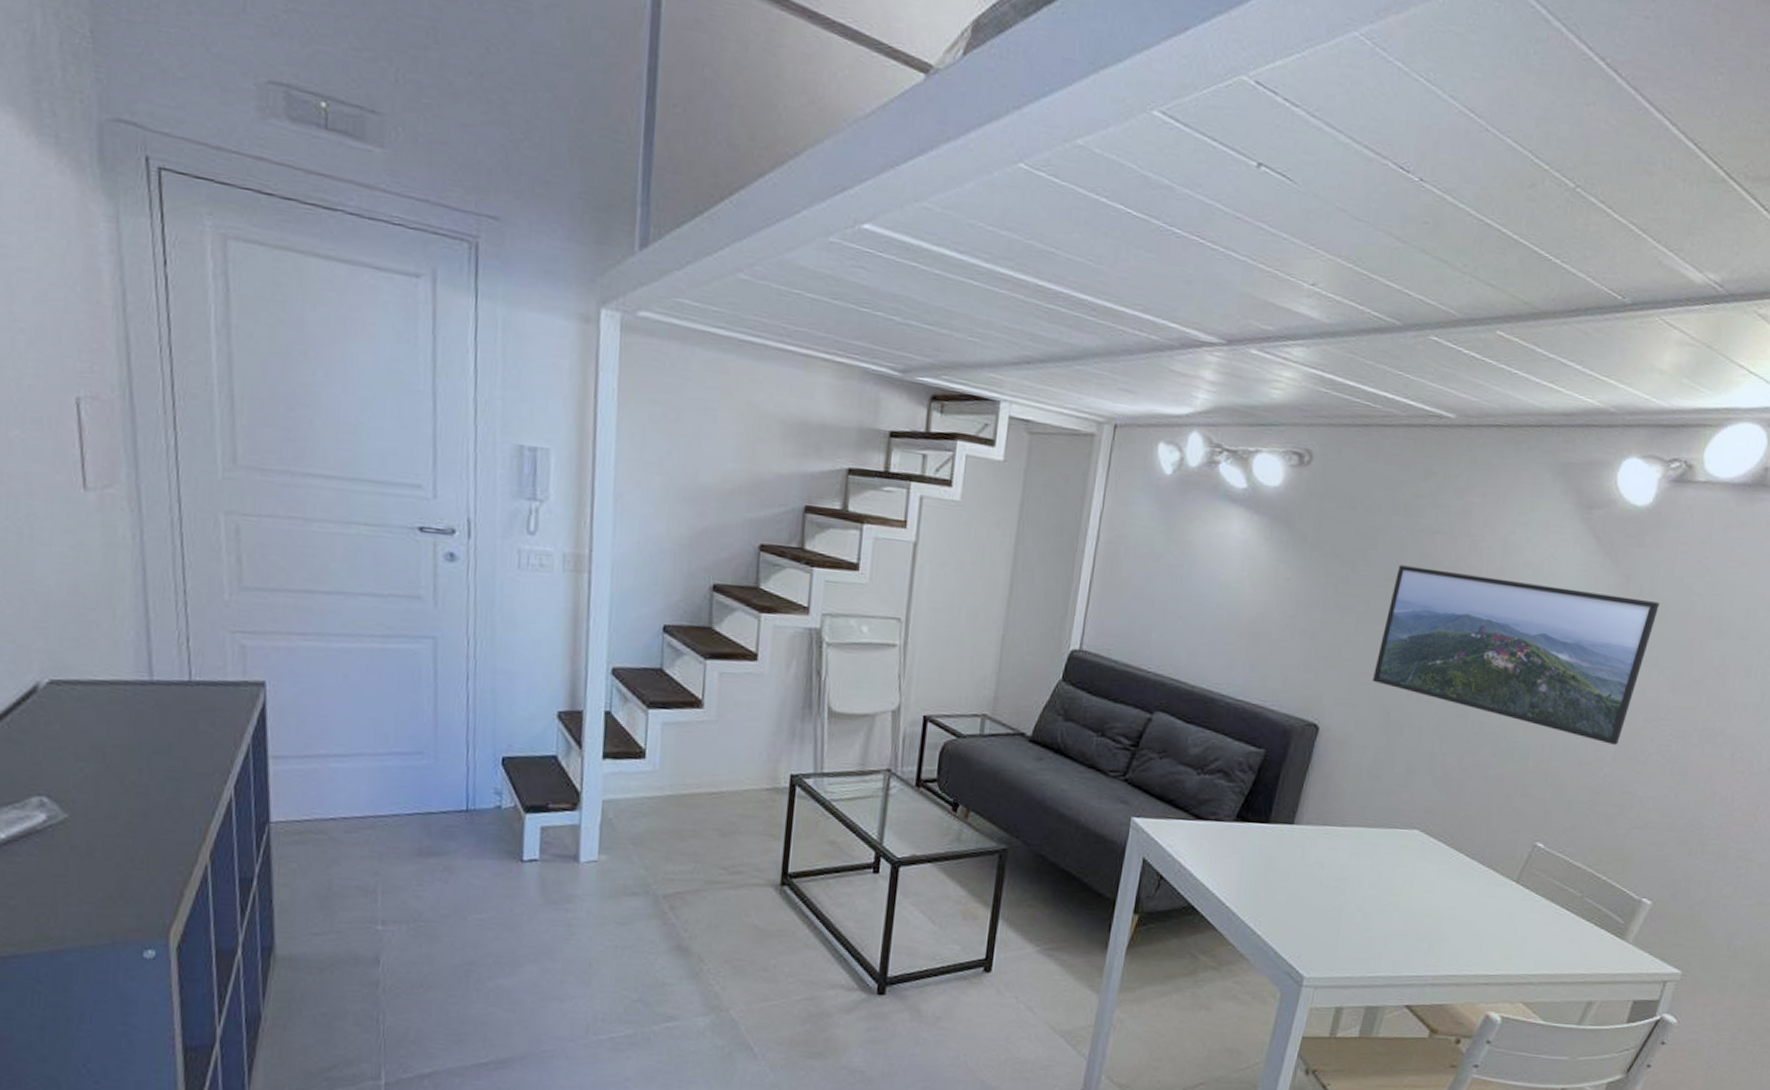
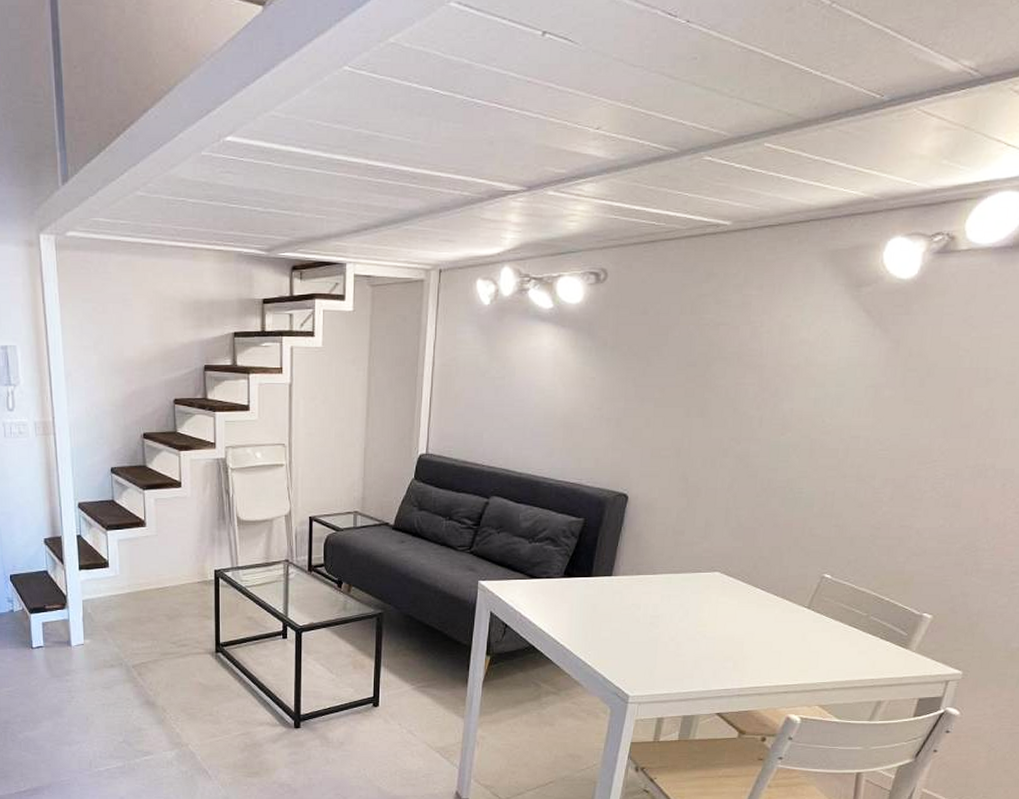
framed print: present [1373,565,1659,745] -> none [672,355,928,487]

